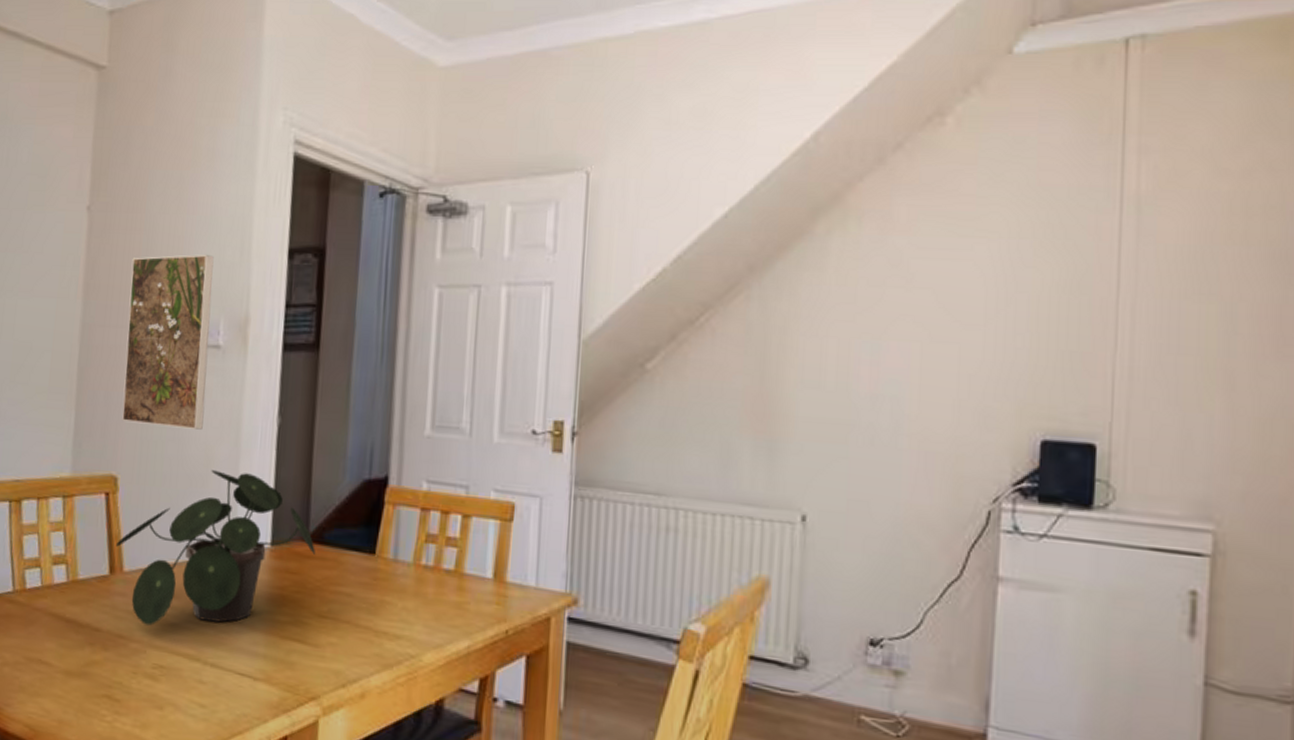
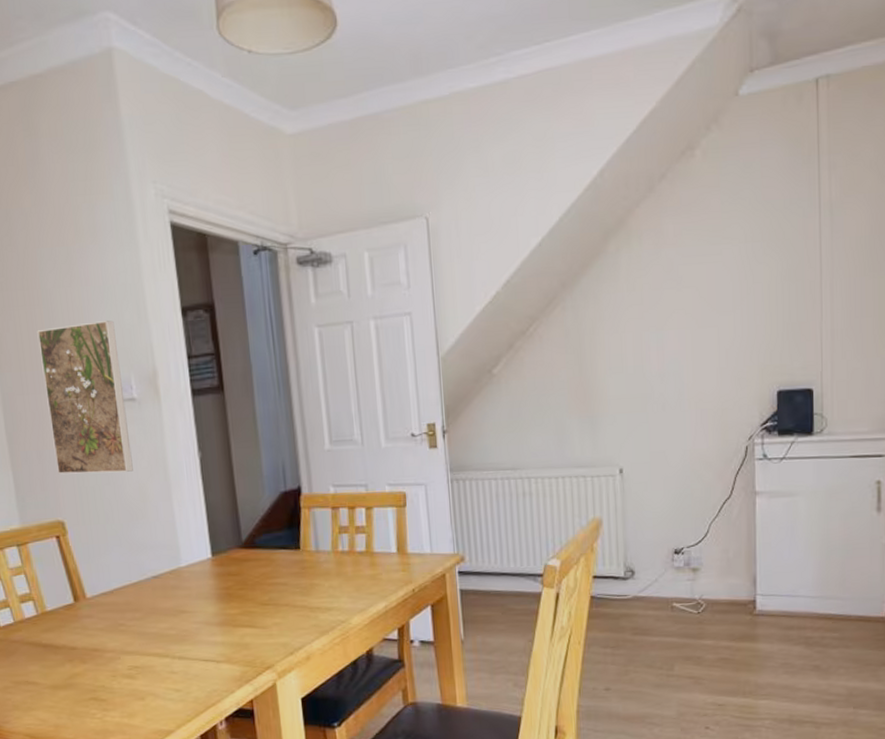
potted plant: present [115,470,315,626] -> none [74,501,250,637]

